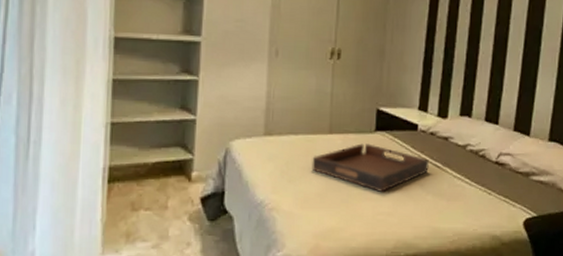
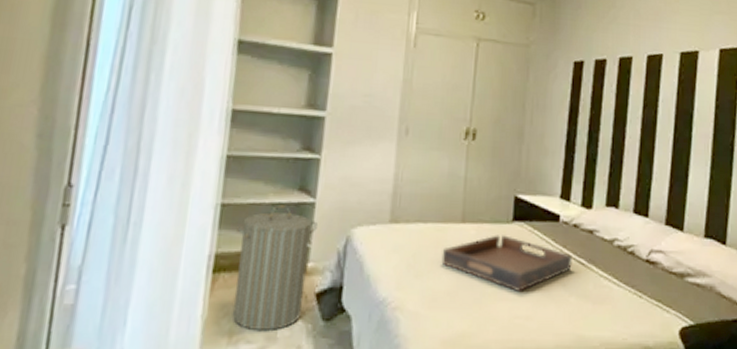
laundry hamper: none [125,122,199,232] -> present [232,205,317,332]

